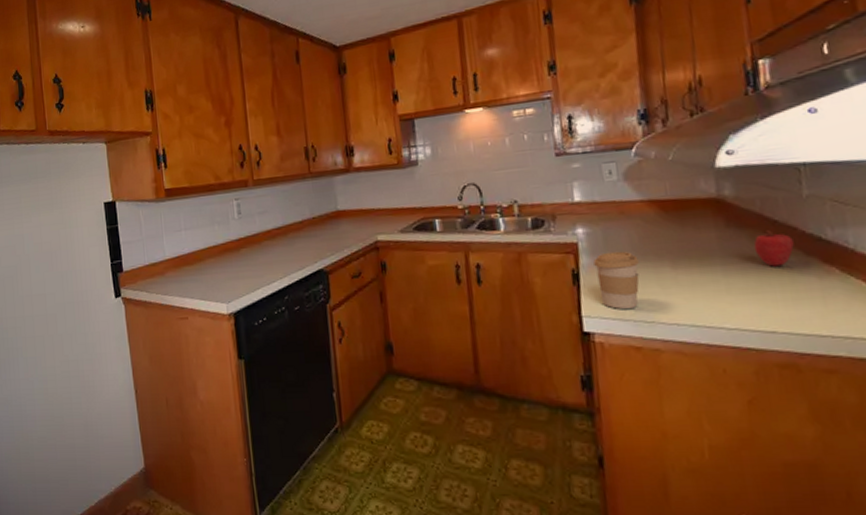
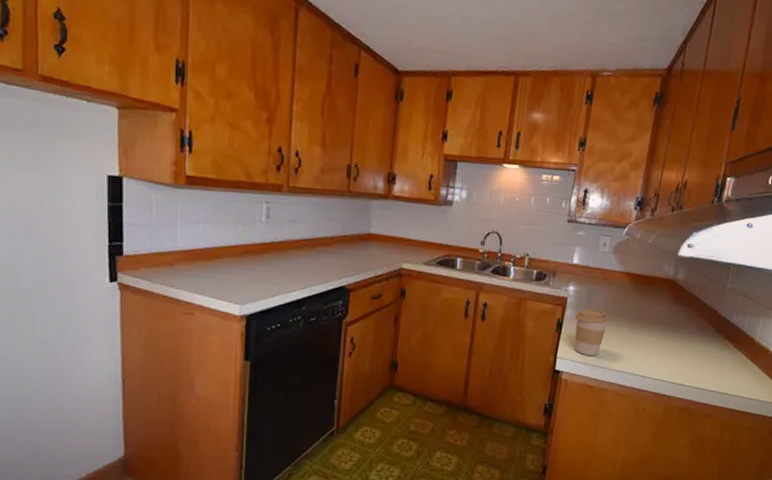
apple: present [753,230,794,267] -> none [686,310,712,338]

